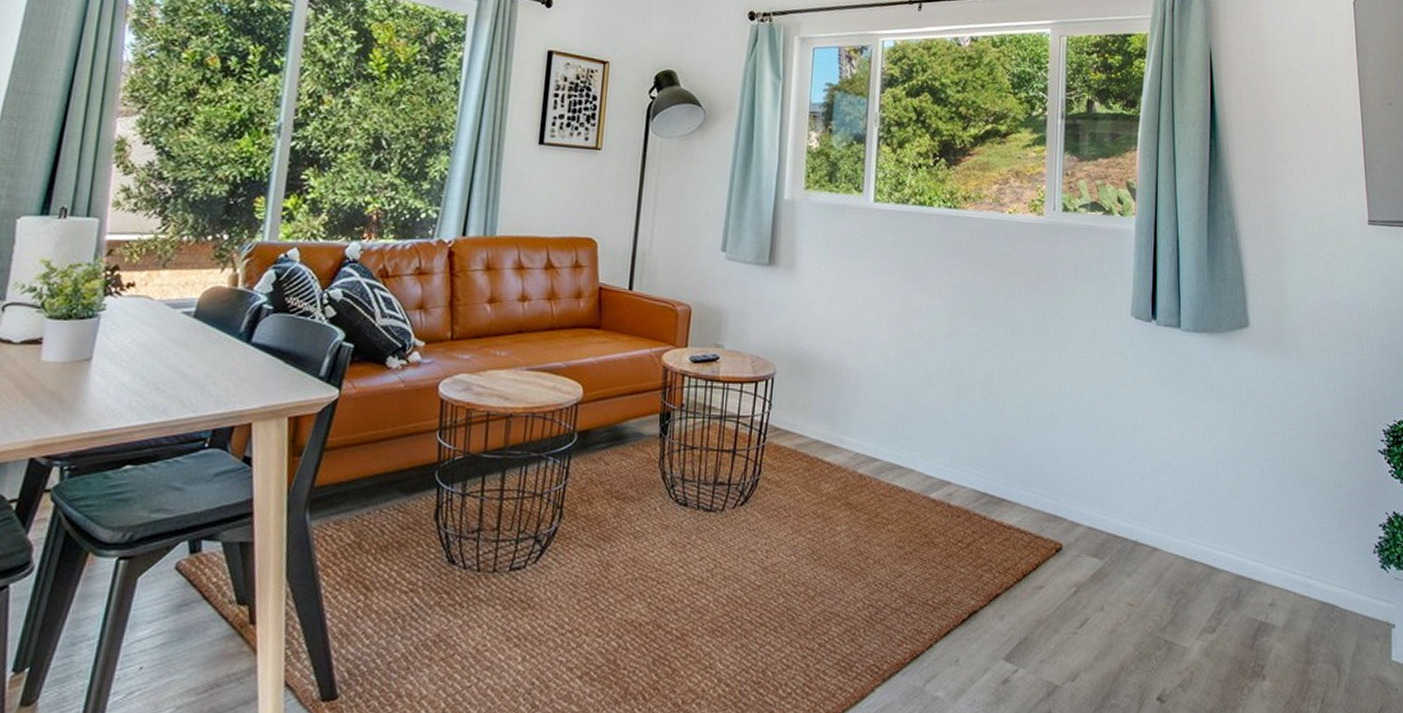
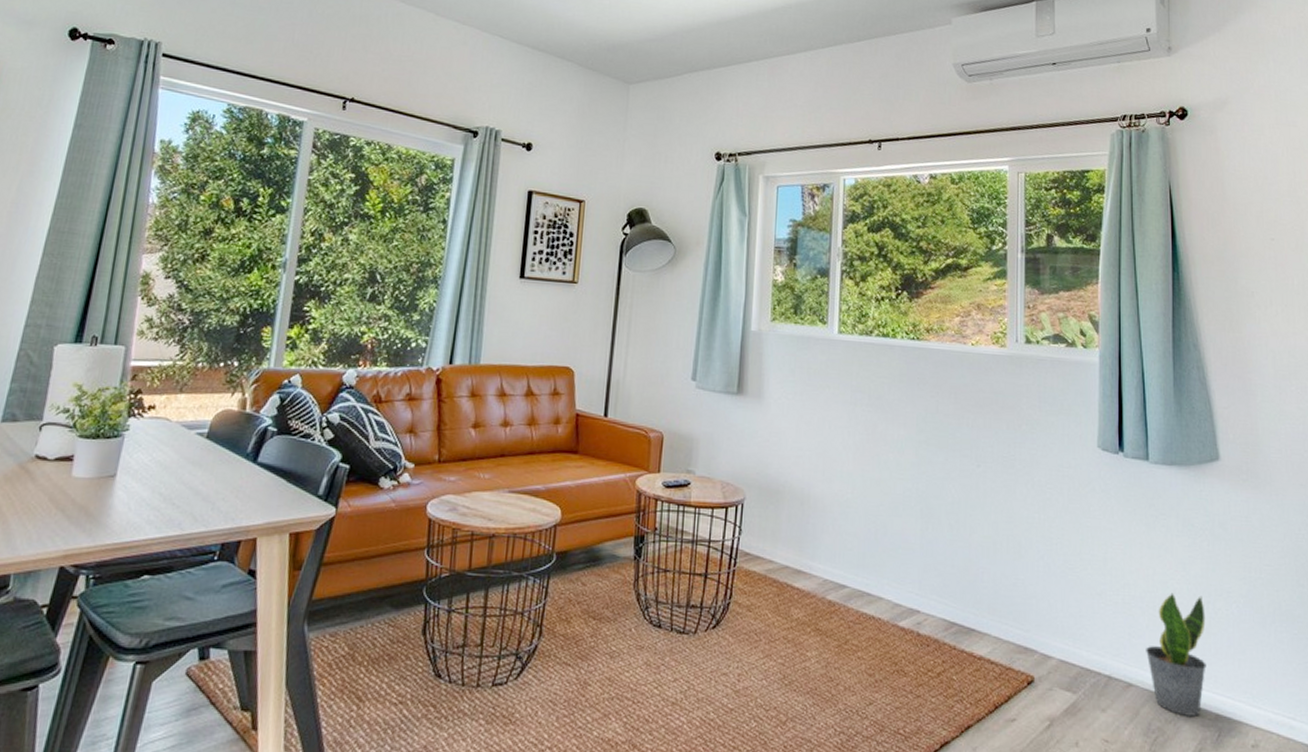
potted plant: none [1171,458,1230,578] -> present [1146,592,1206,717]

